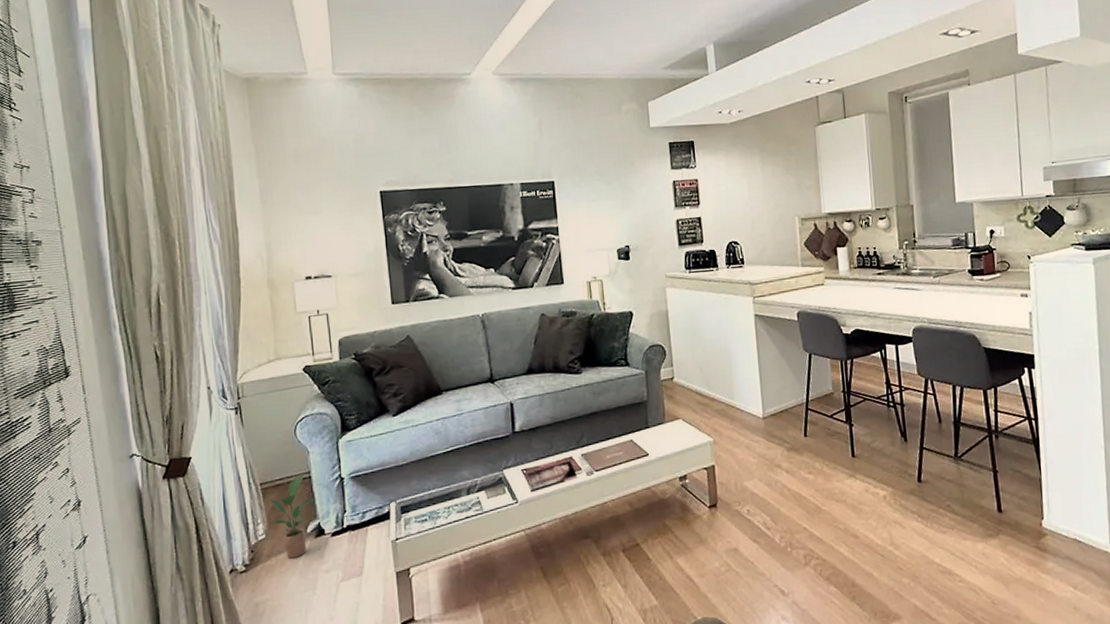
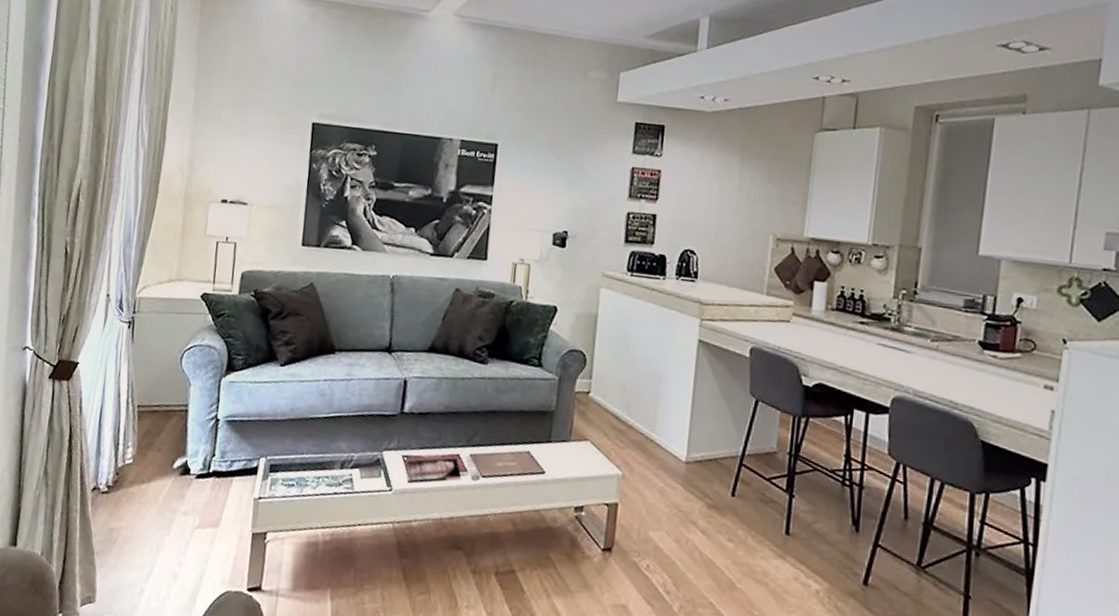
potted plant: present [269,473,316,559] -> none [138,404,188,492]

